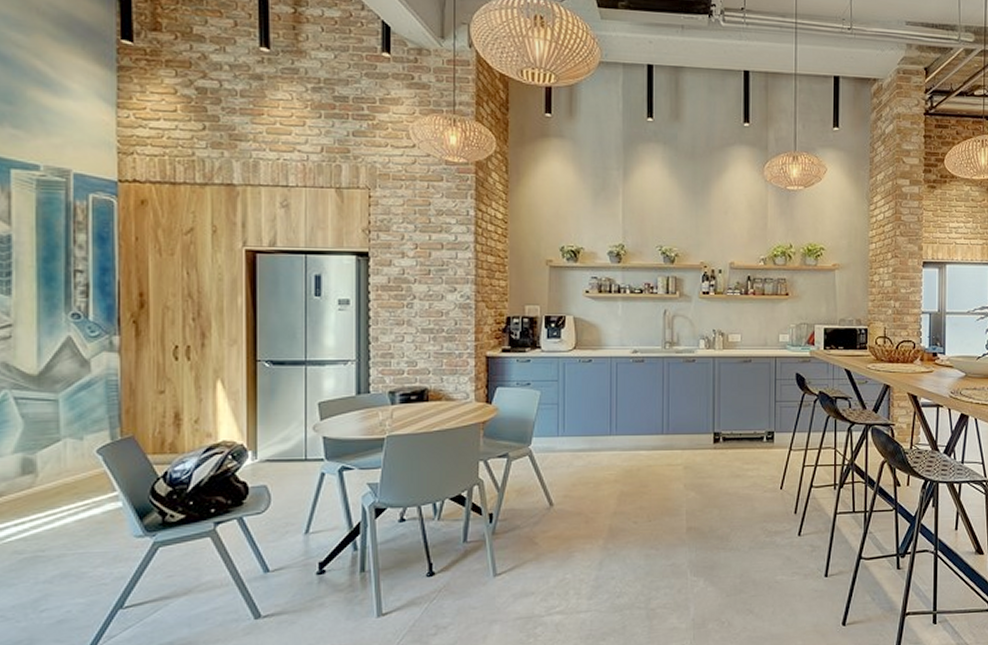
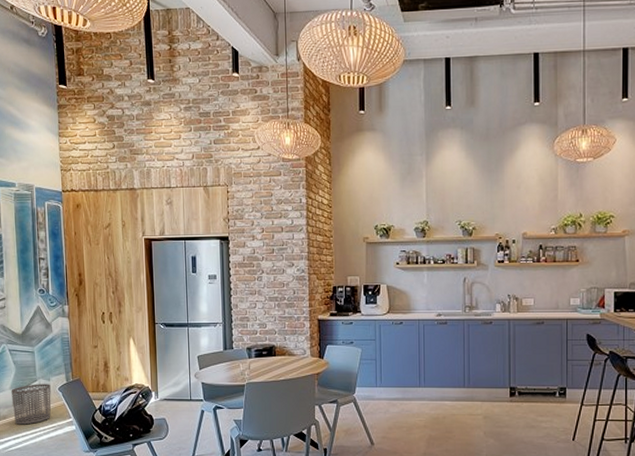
waste bin: none [14,444,84,504] -> present [11,384,51,425]

